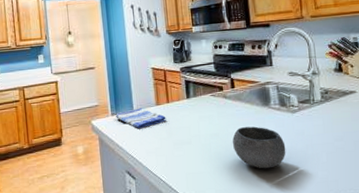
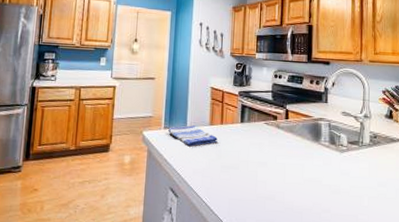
bowl: present [233,126,286,169] -> none [279,159,330,205]

